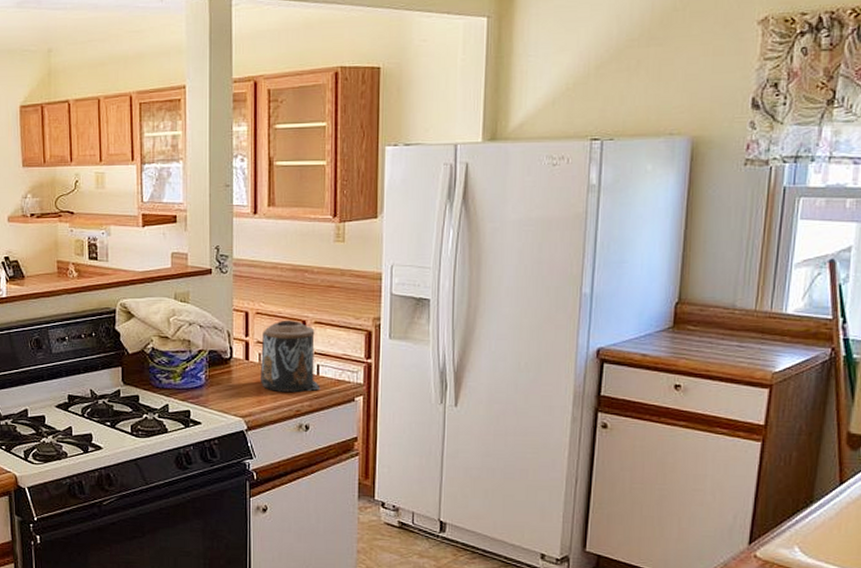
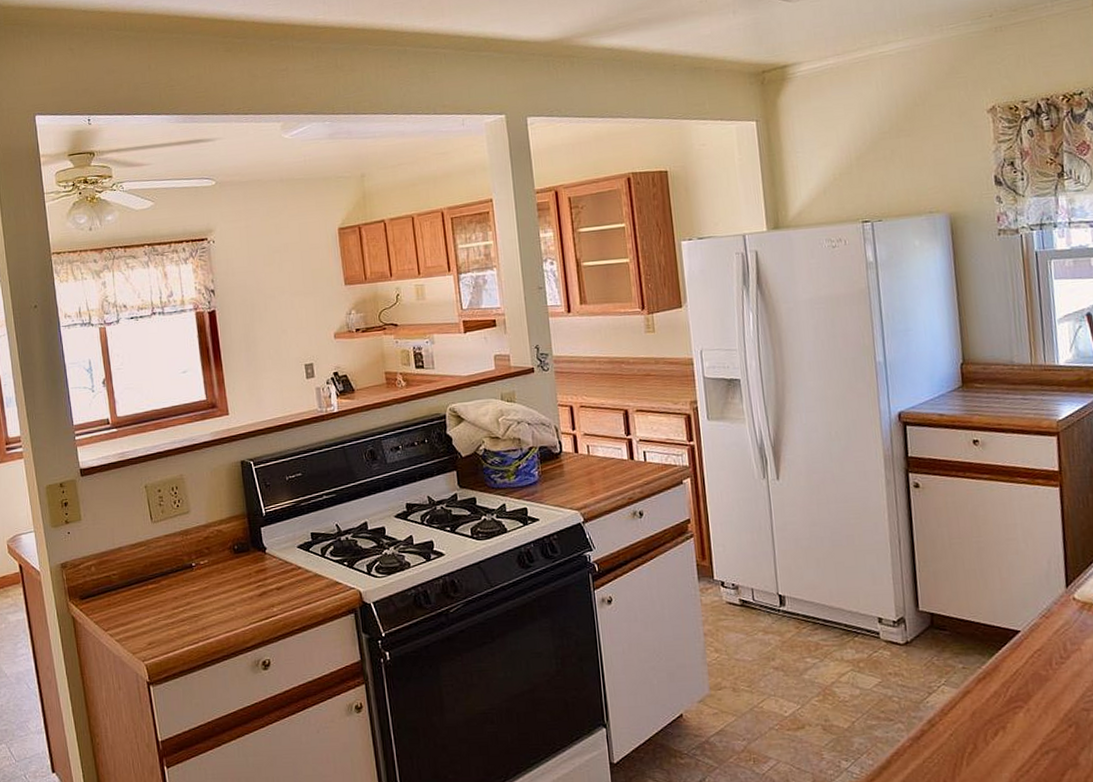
canister: present [261,321,321,392] -> none [588,410,650,481]

